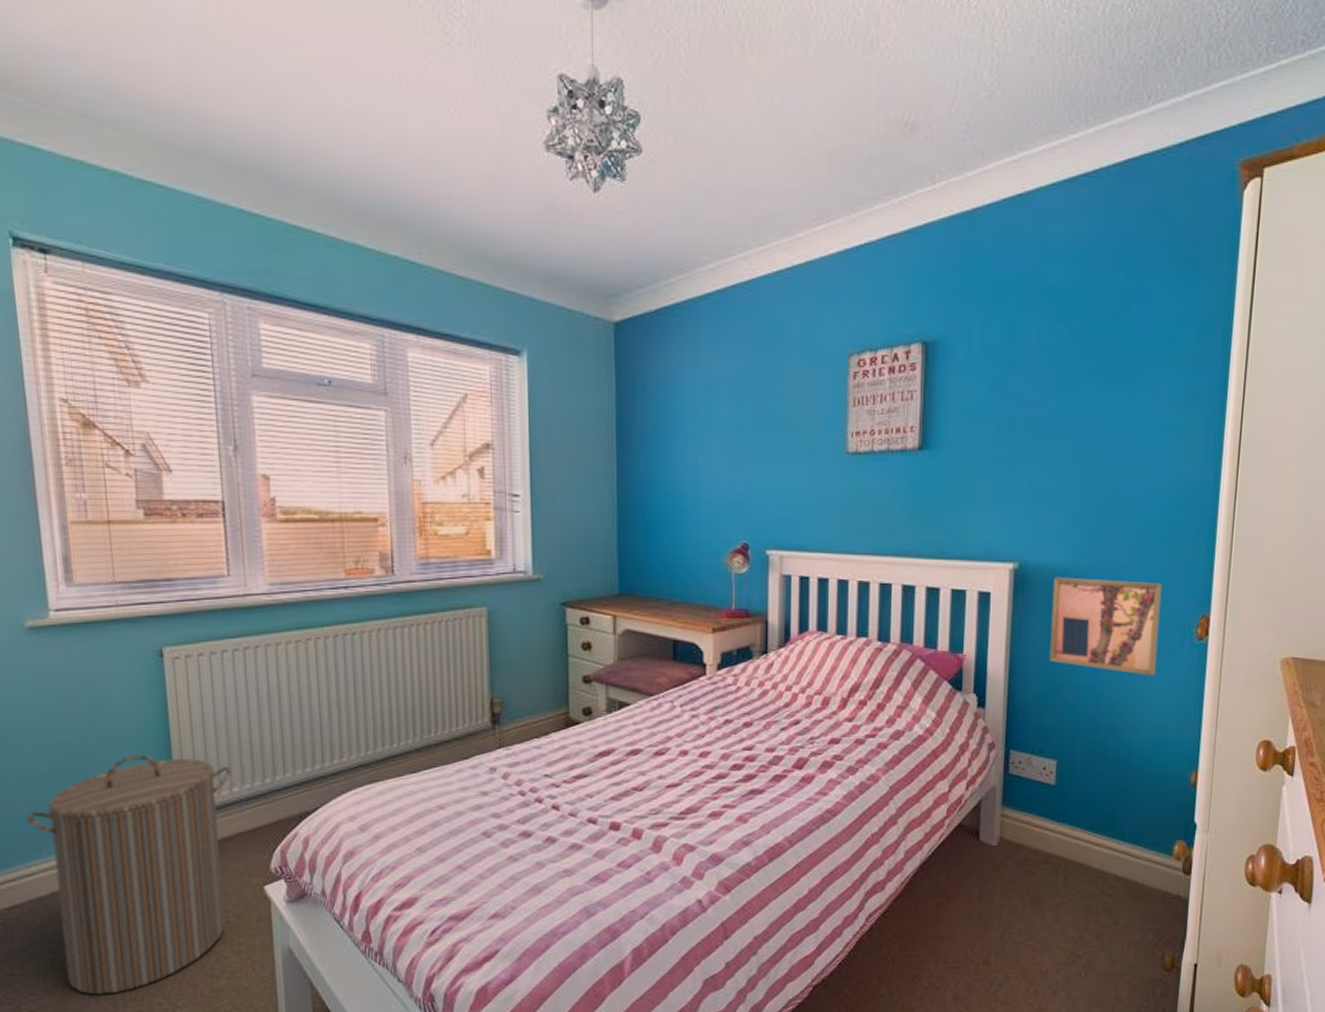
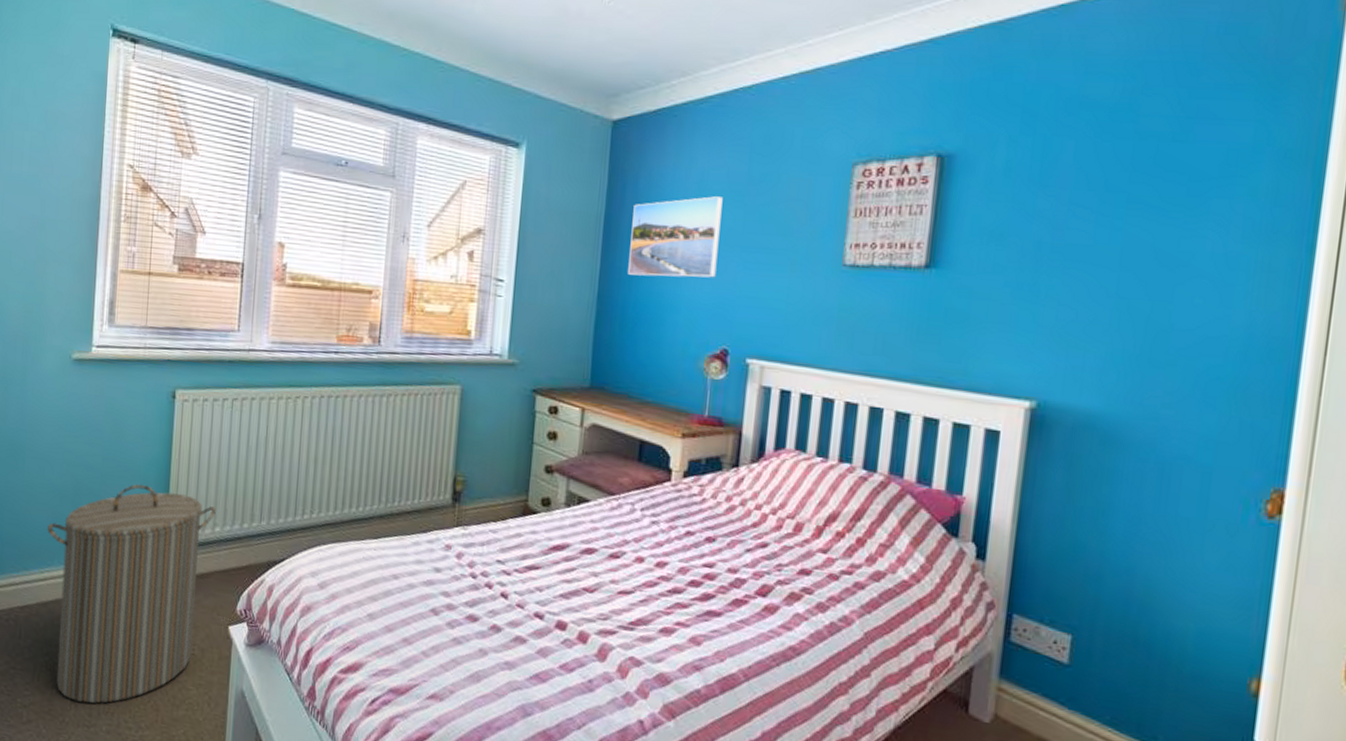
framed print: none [644,394,730,479] -> present [628,196,723,278]
wall art: present [1049,577,1163,676] -> none [1069,423,1221,554]

